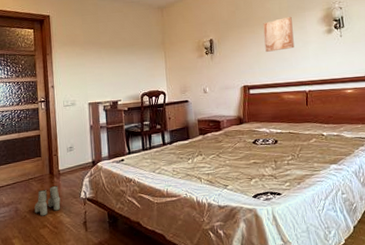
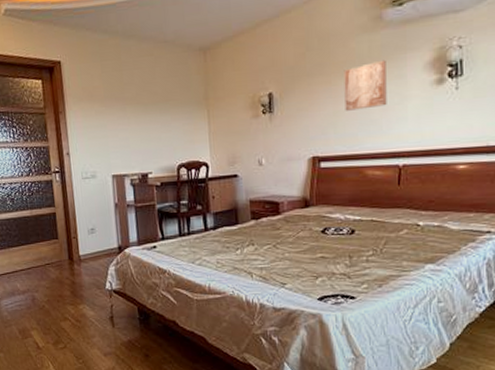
boots: present [34,185,61,217] -> none [53,273,83,308]

